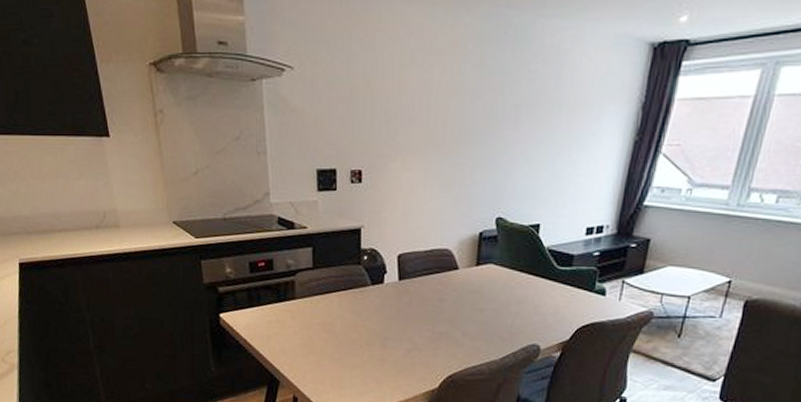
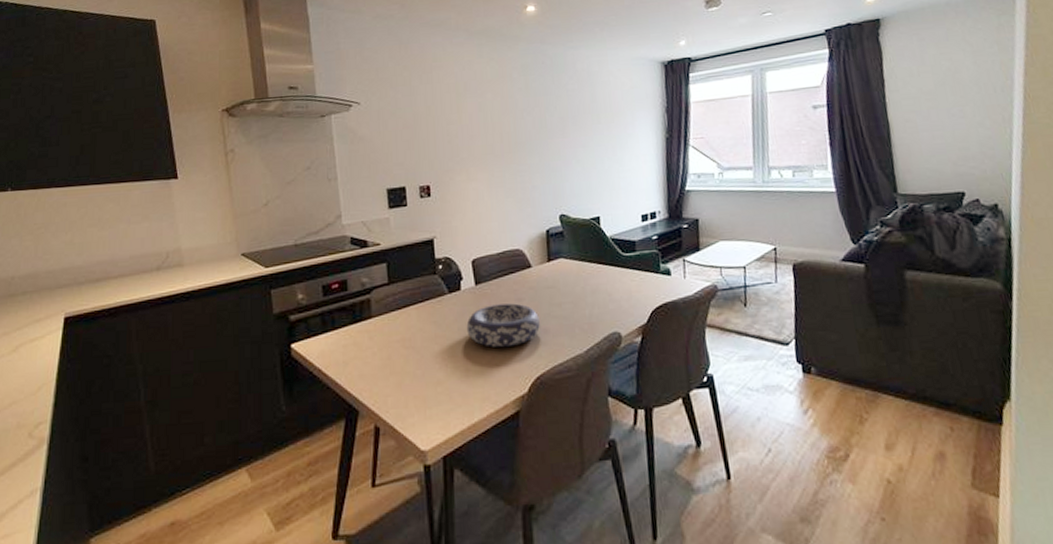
decorative bowl: none [385,302,460,344] -> present [466,303,541,347]

